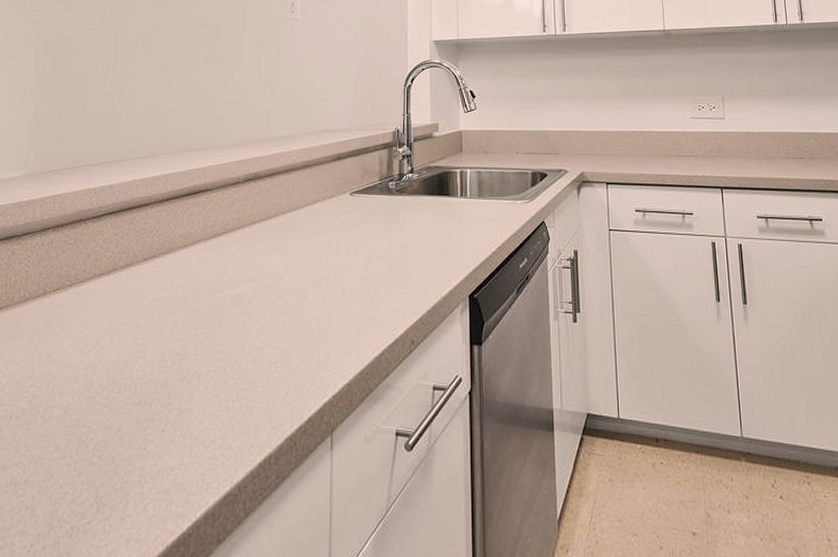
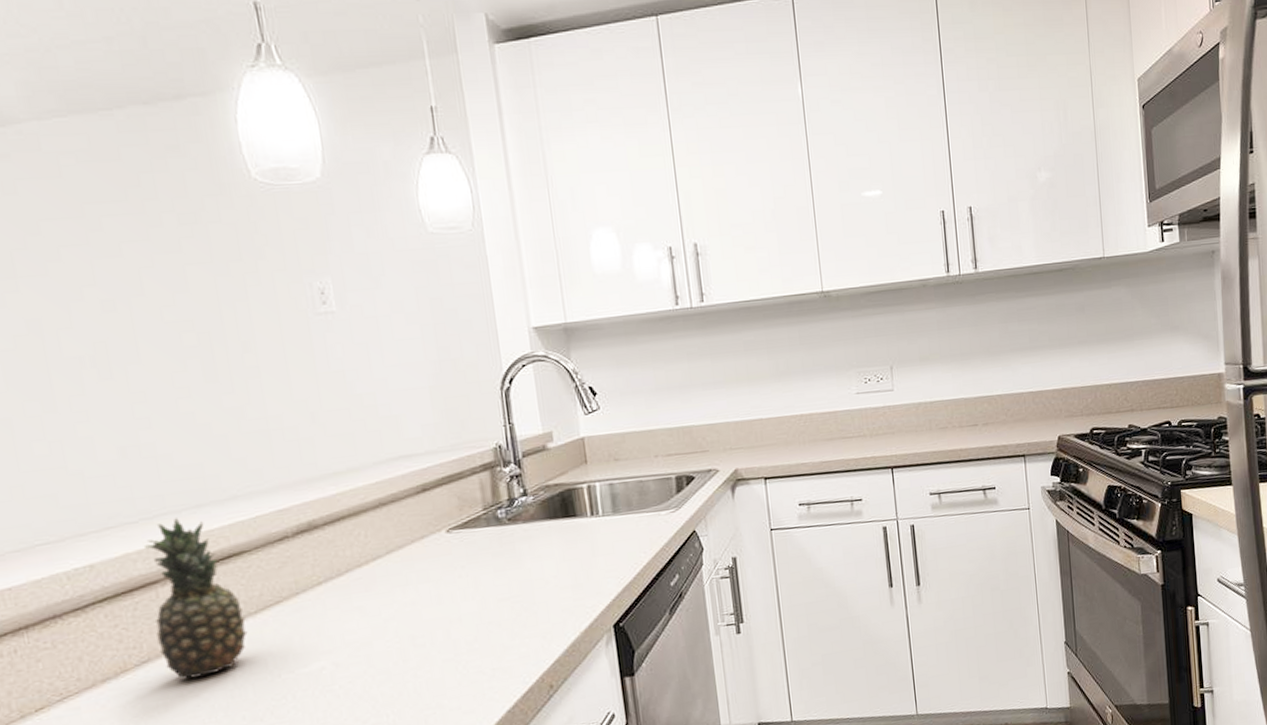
fruit: none [139,158,200,284] -> present [143,518,248,680]

